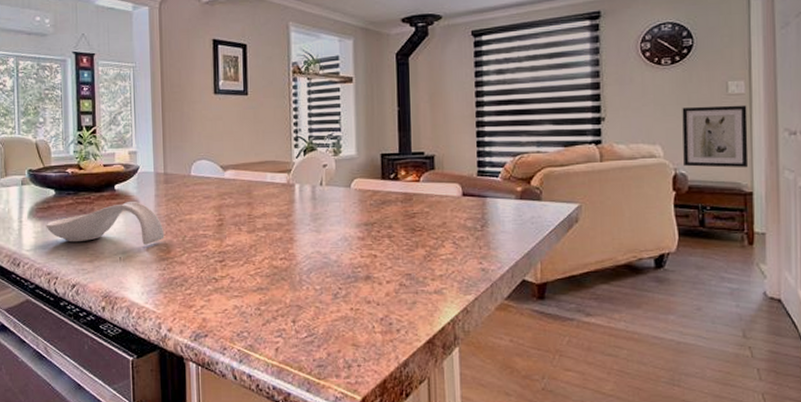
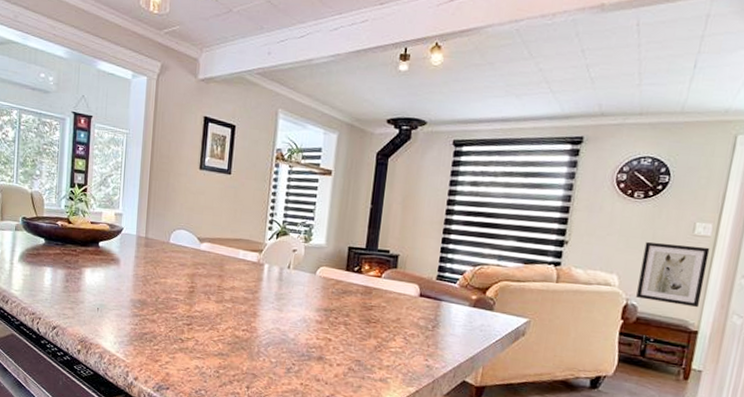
spoon rest: present [46,200,165,245] -> none [34,258,140,301]

